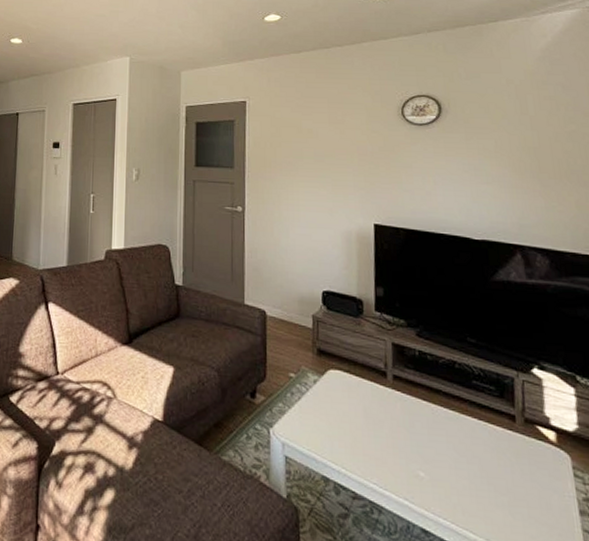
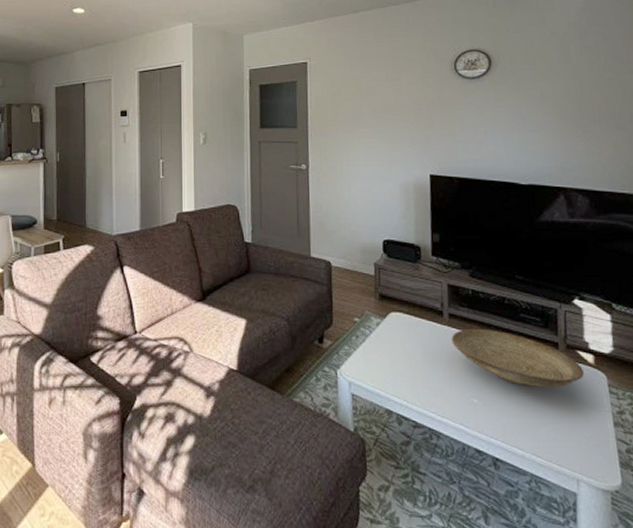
decorative bowl: none [395,393,545,466] -> present [451,328,584,388]

